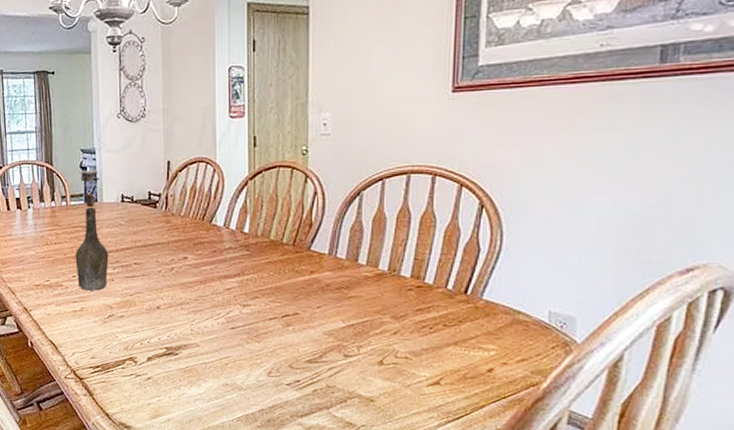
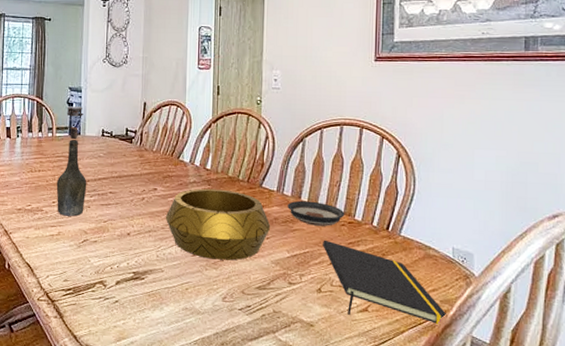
decorative bowl: none [198,254,322,333] -> present [165,188,271,261]
saucer: none [342,264,412,292] -> present [287,200,345,226]
notepad: none [385,307,540,399] -> present [323,240,447,325]

